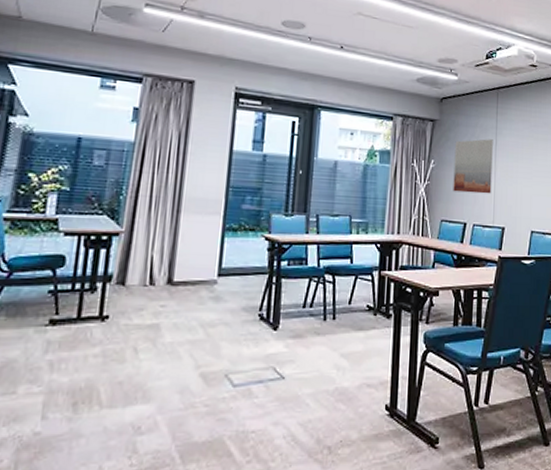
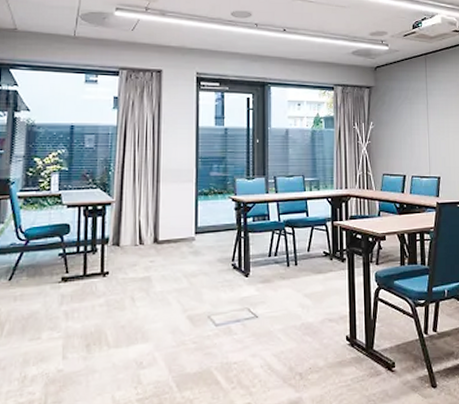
wall art: present [453,139,493,194] -> none [390,100,426,149]

